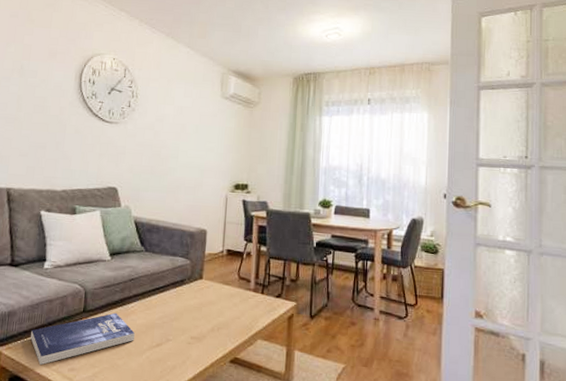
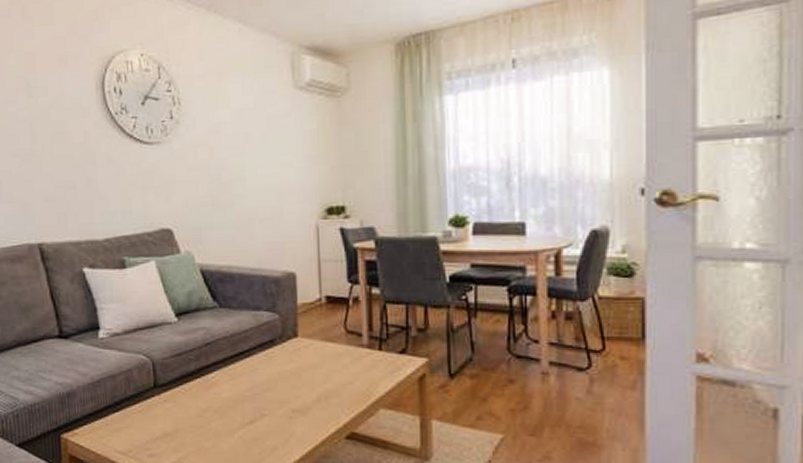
book: present [31,312,135,366] -> none [97,386,221,452]

